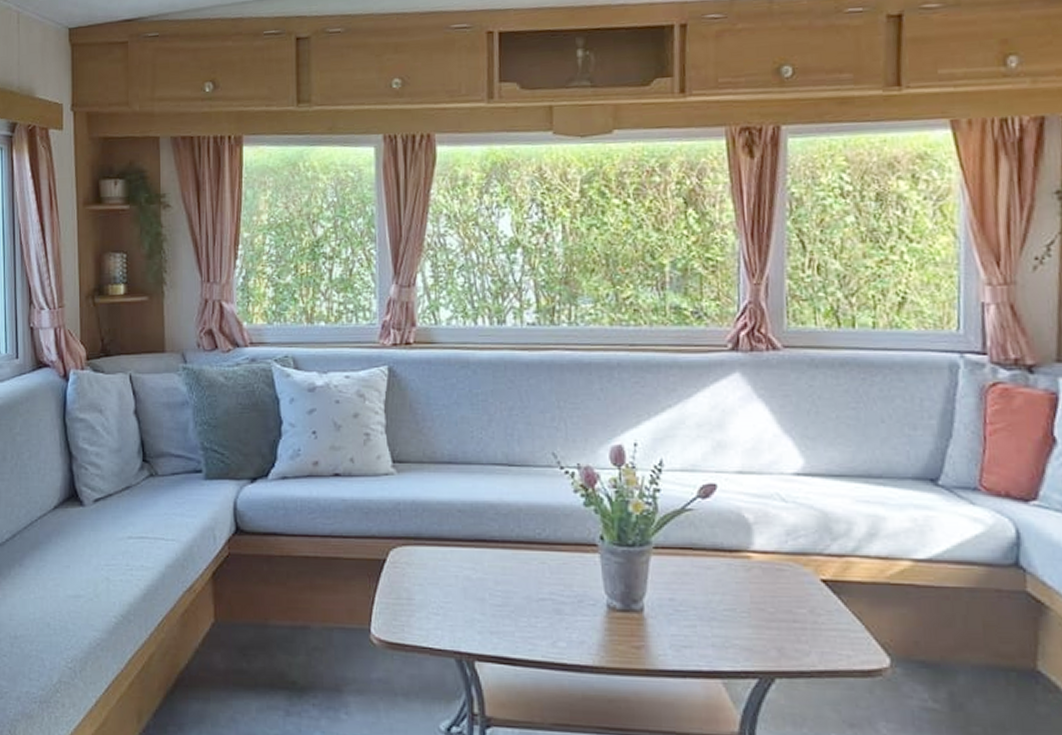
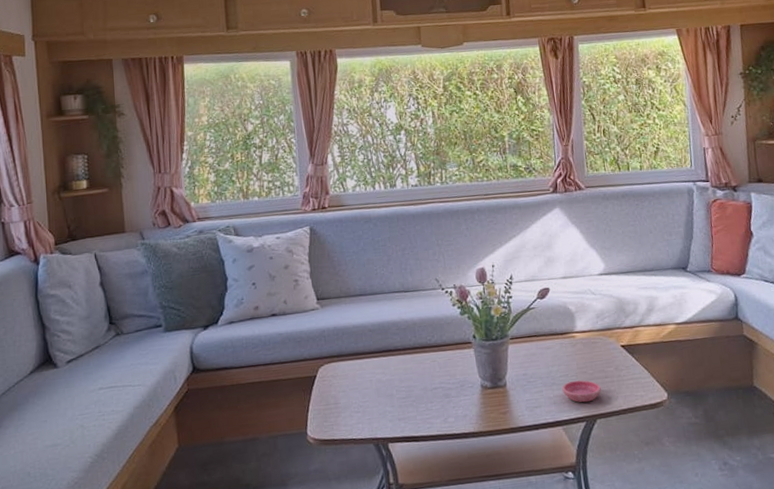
saucer: none [726,618,785,652] -> present [562,380,601,403]

